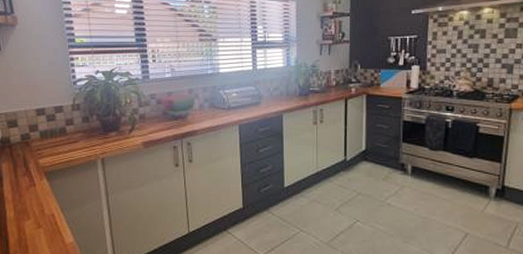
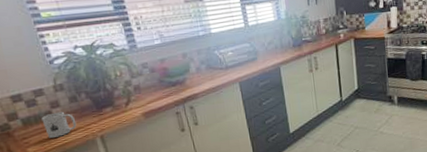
mug: none [56,129,84,153] -> present [41,111,77,138]

